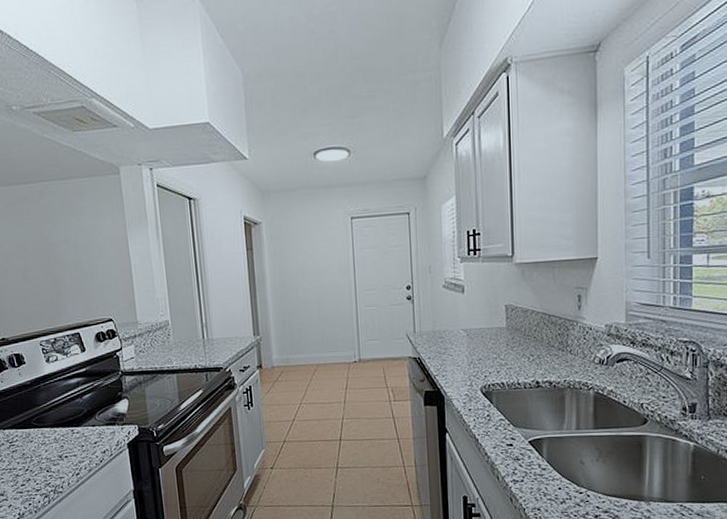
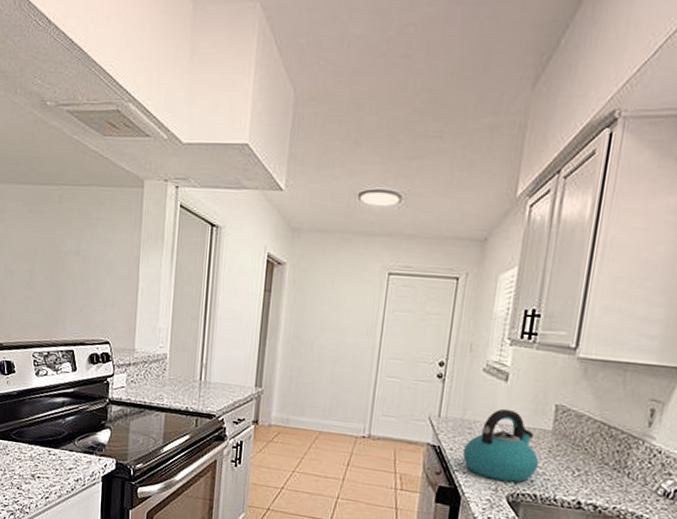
kettle: none [438,315,501,377] -> present [462,408,540,483]

